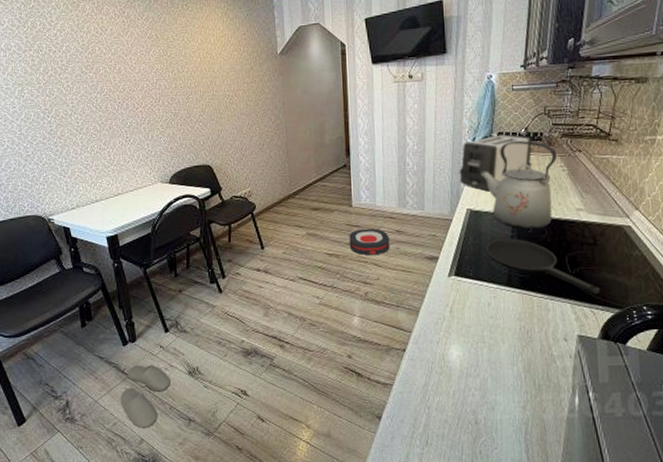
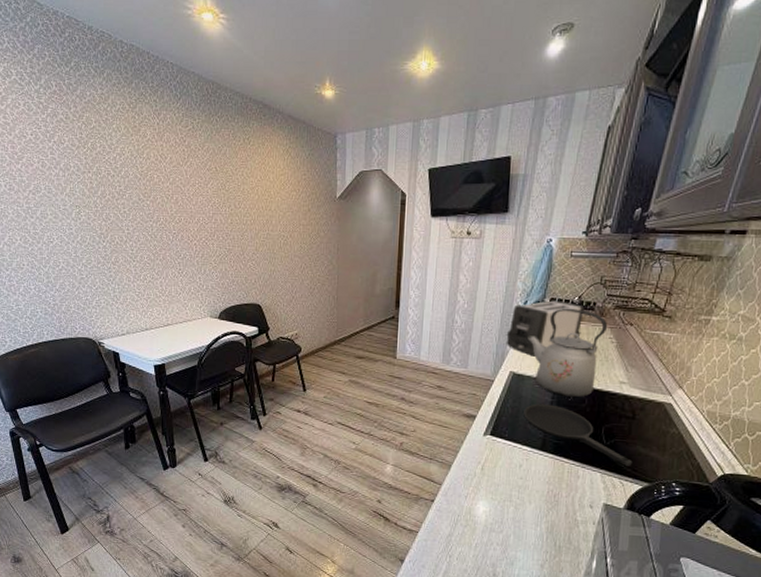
slippers: present [120,365,171,428] -> none [158,489,206,548]
robot vacuum: present [349,228,390,255] -> none [390,381,430,407]

